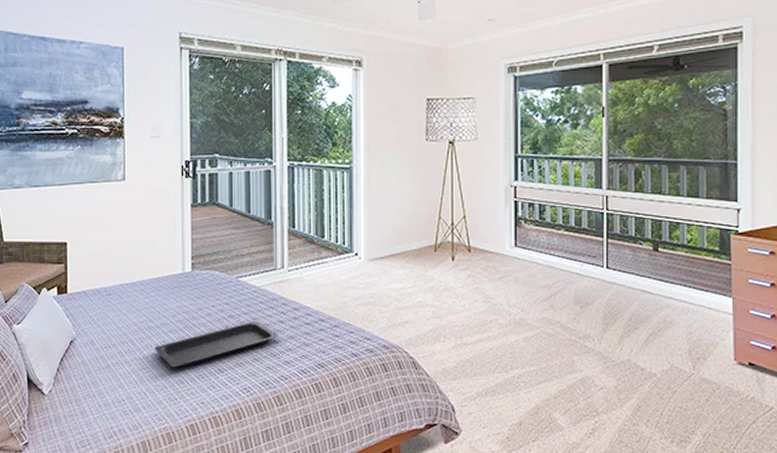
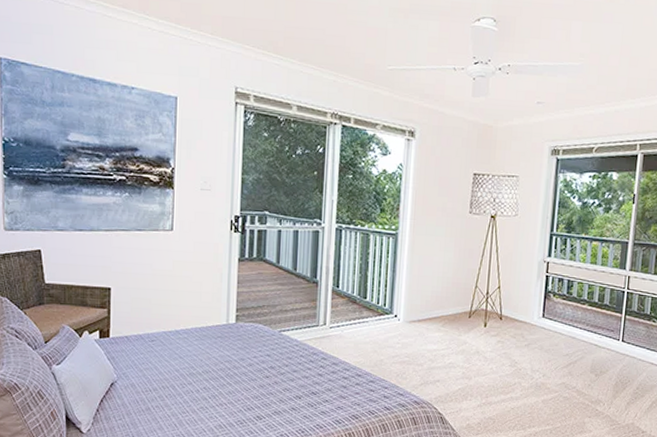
serving tray: present [154,320,279,368] -> none [195,372,317,414]

